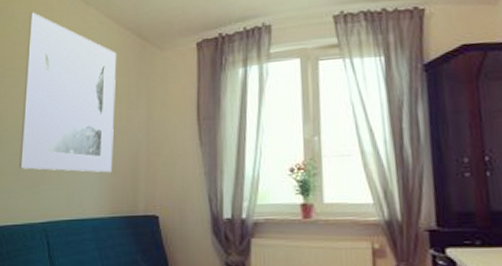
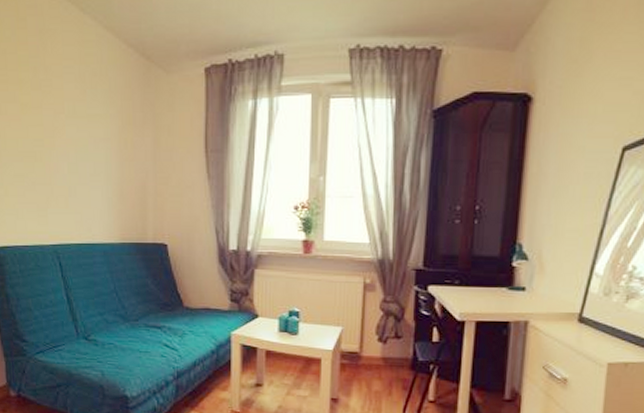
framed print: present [19,12,117,173] -> none [18,15,120,200]

